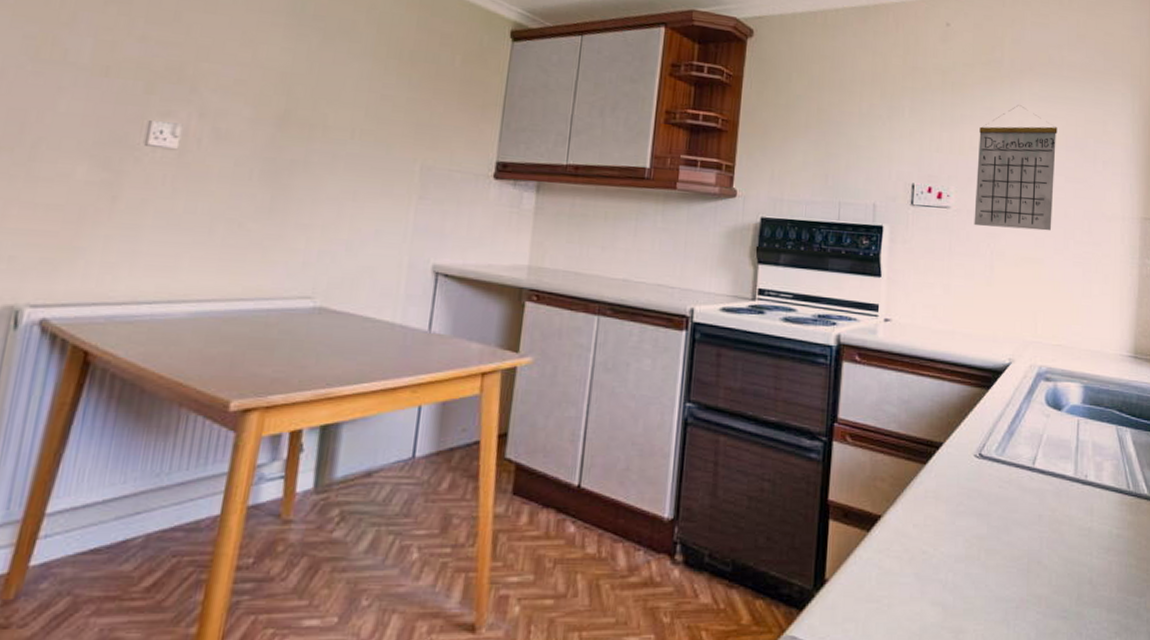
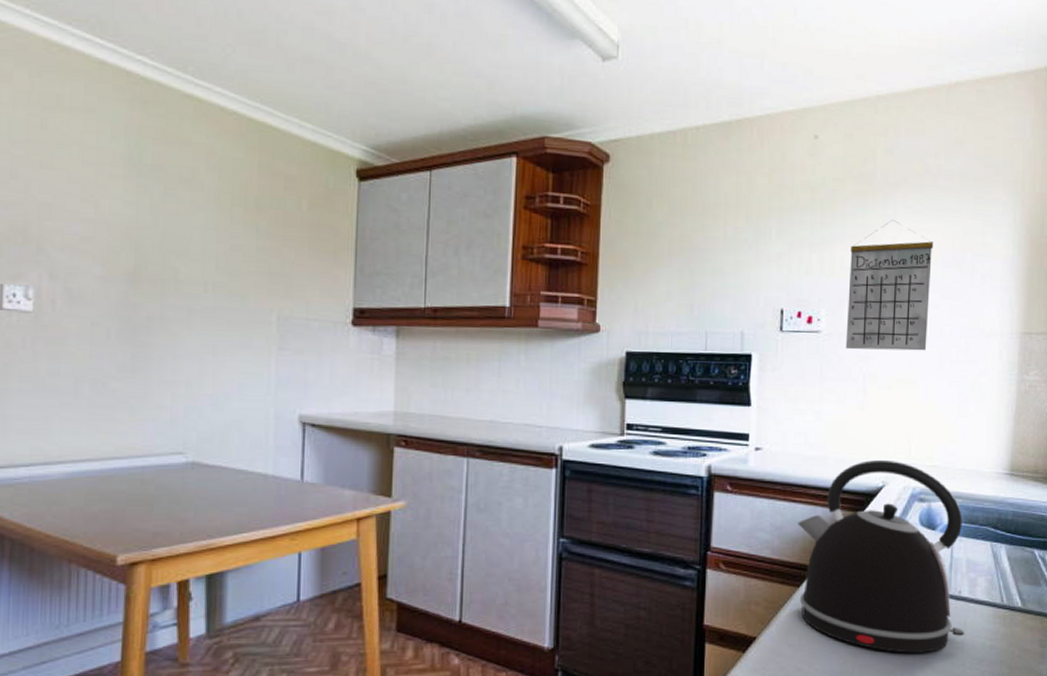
kettle: none [925,336,1092,539] -> present [797,459,965,654]

